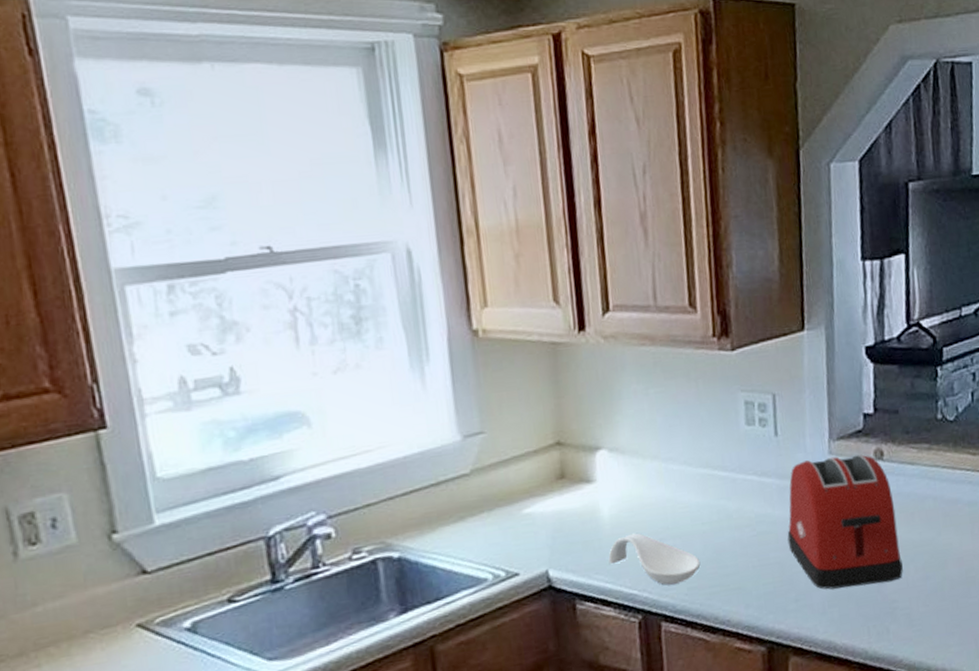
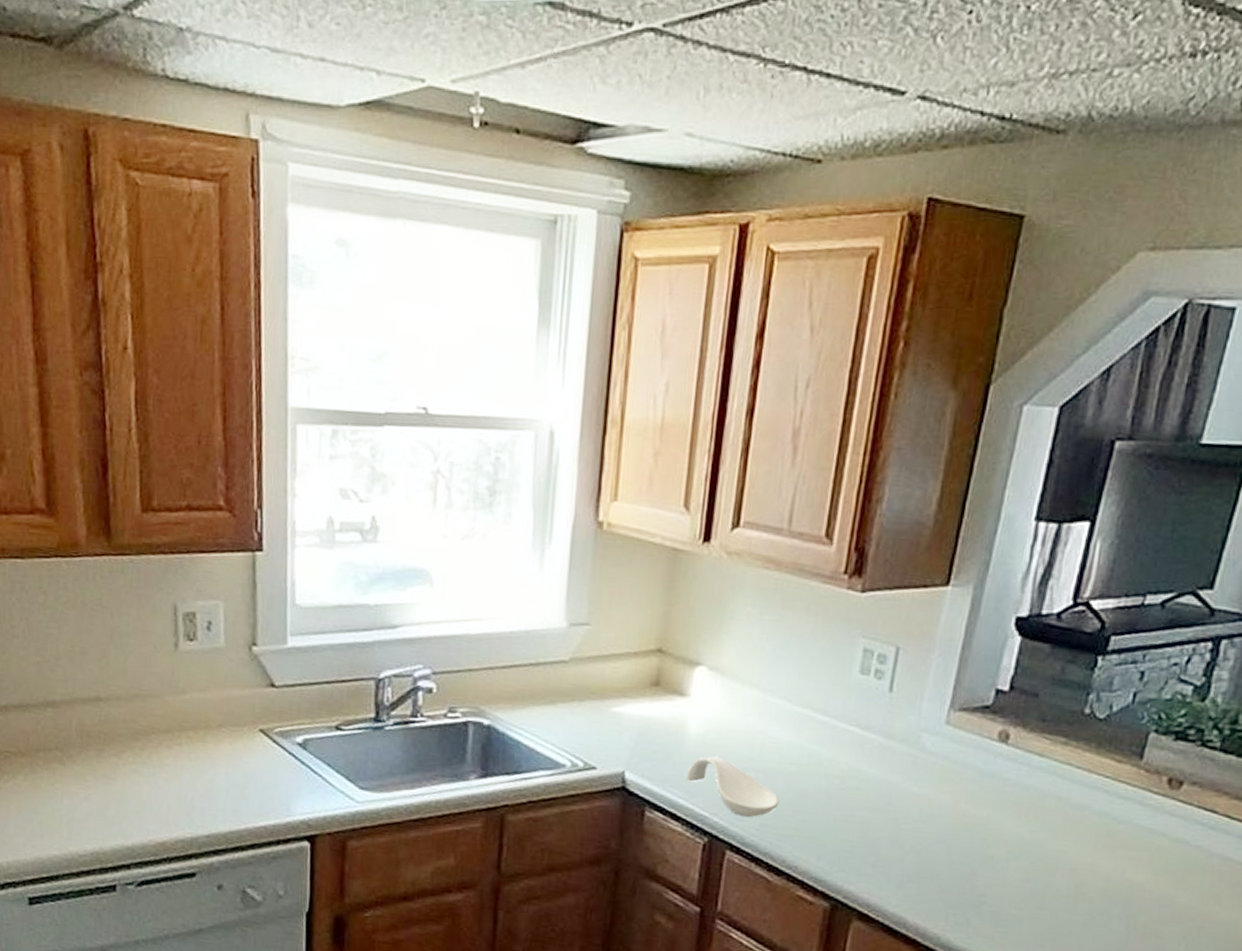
toaster: present [787,454,903,590] -> none [877,725,1010,874]

